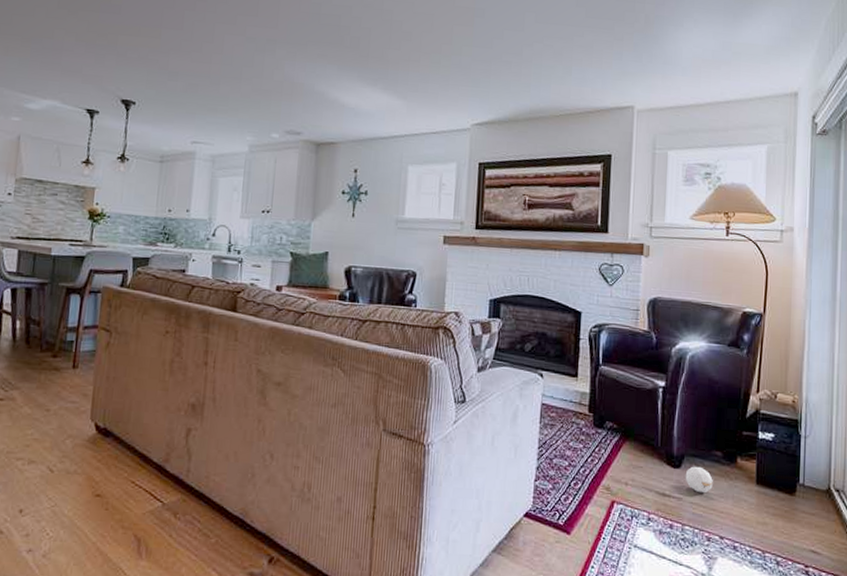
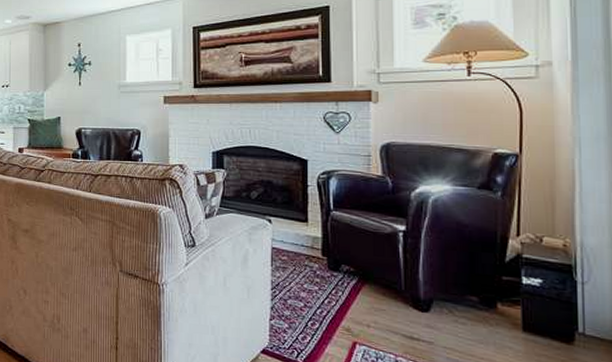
ball: present [685,466,713,494] -> none [435,310,469,339]

